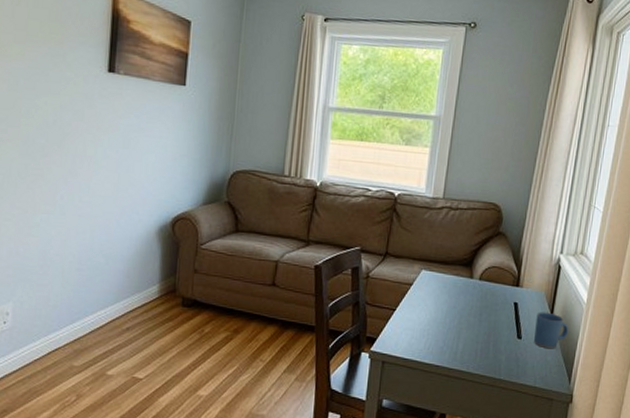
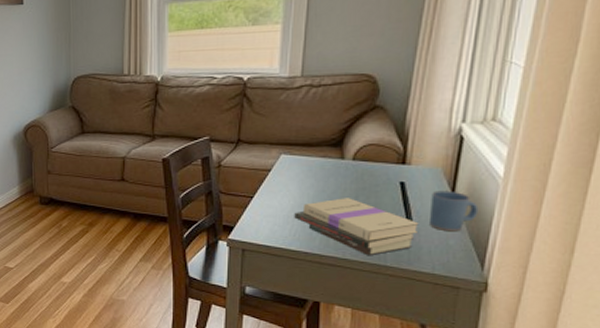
books: none [429,314,527,370] -> present [294,198,419,256]

